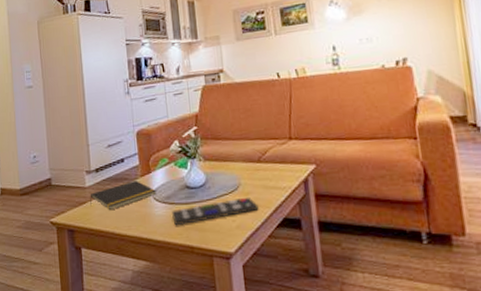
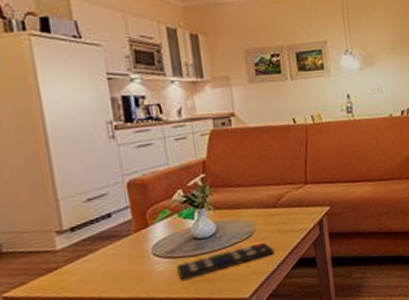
notepad: present [90,180,157,210] -> none [63,236,157,273]

